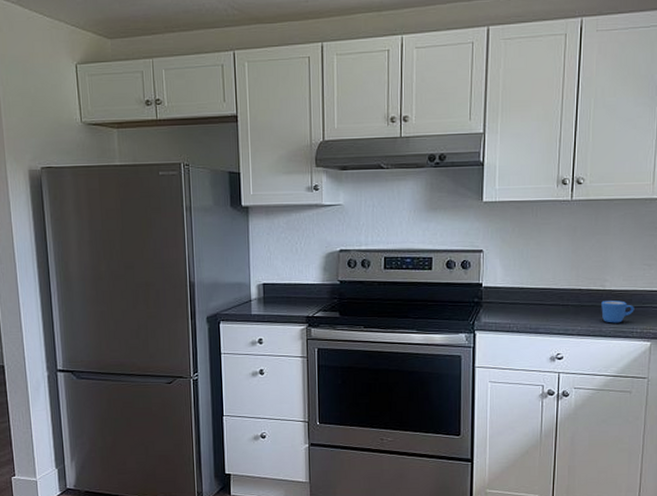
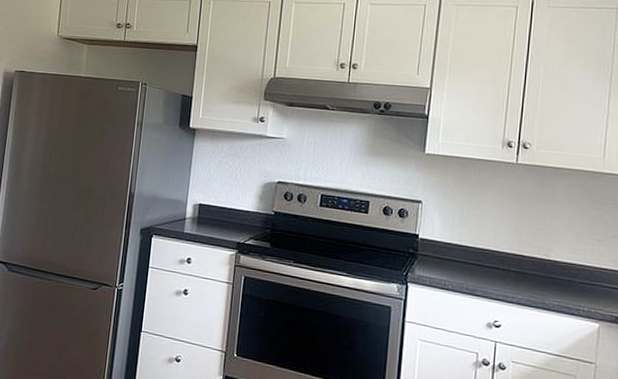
mug: present [601,300,635,323] -> none [545,271,582,298]

